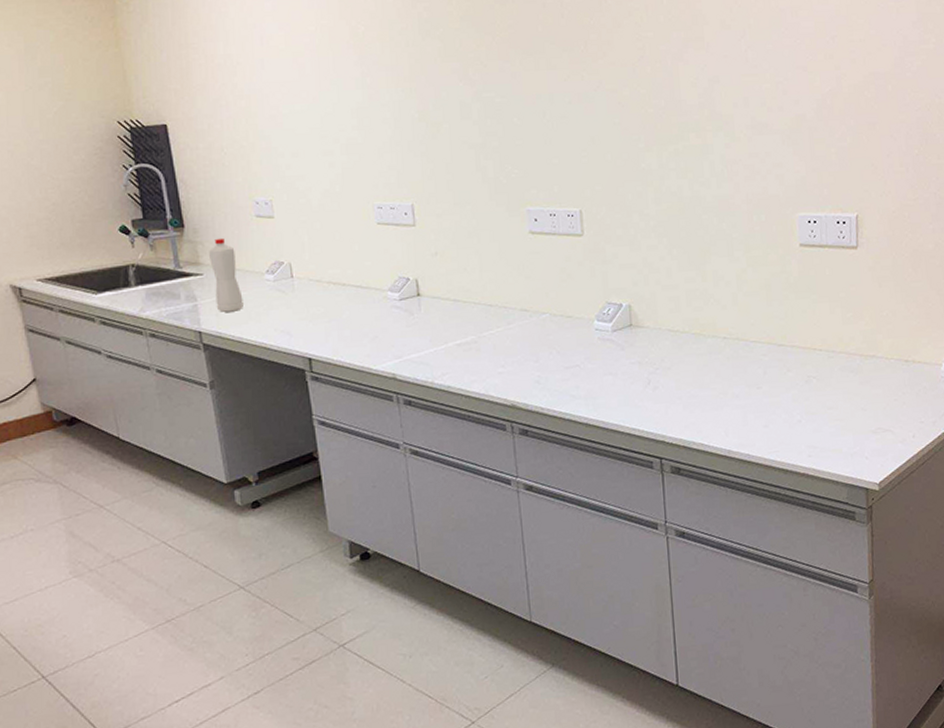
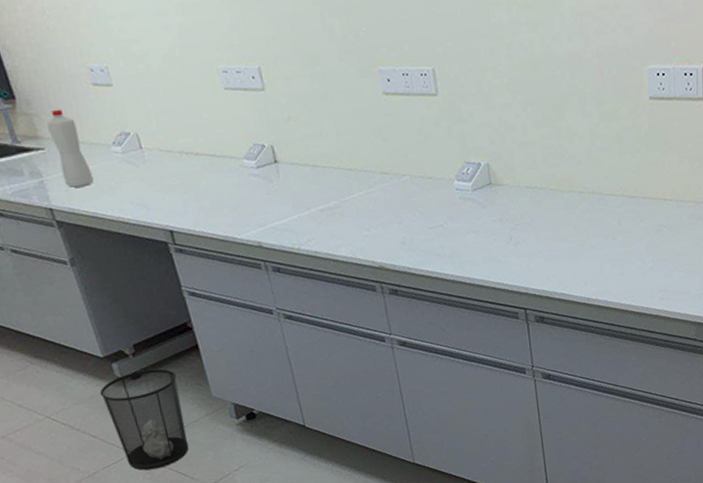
waste bin: none [218,498,299,608] -> present [99,368,189,470]

